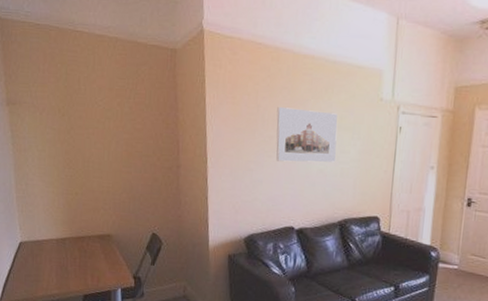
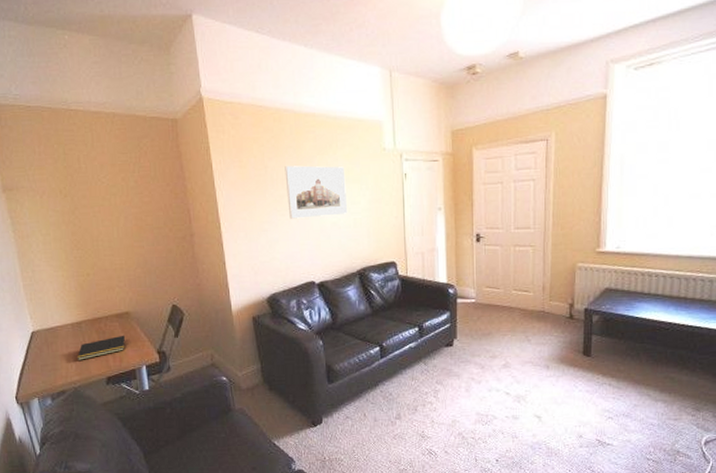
notepad: none [59,256,104,276] -> present [77,335,125,360]

